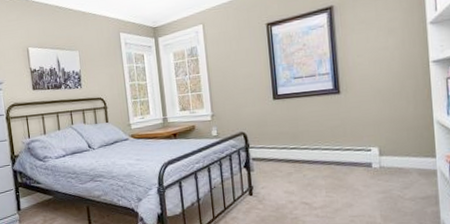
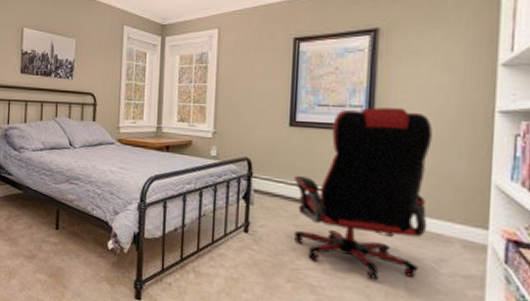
office chair: none [283,70,391,215] -> present [293,107,433,280]

